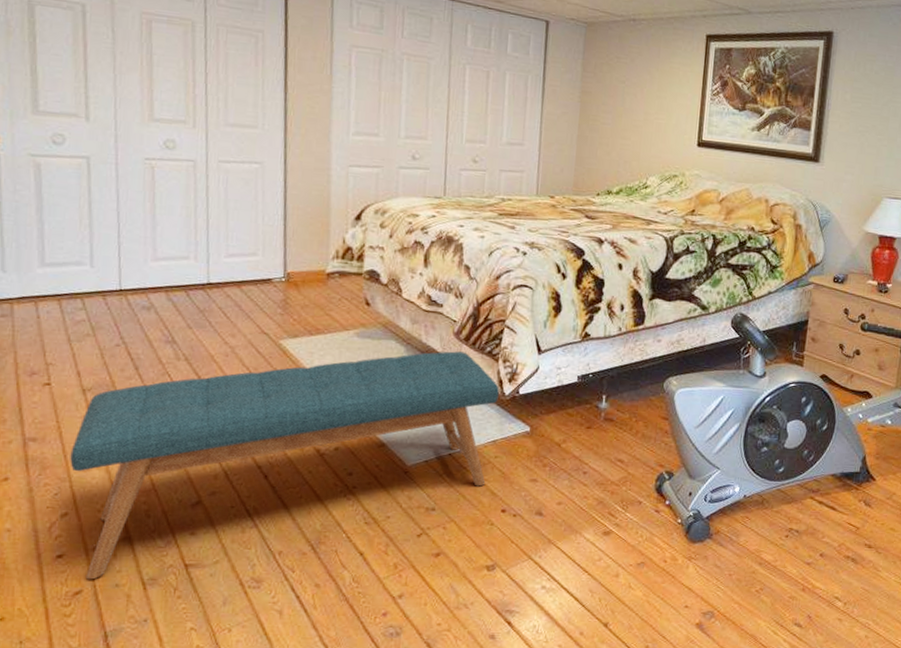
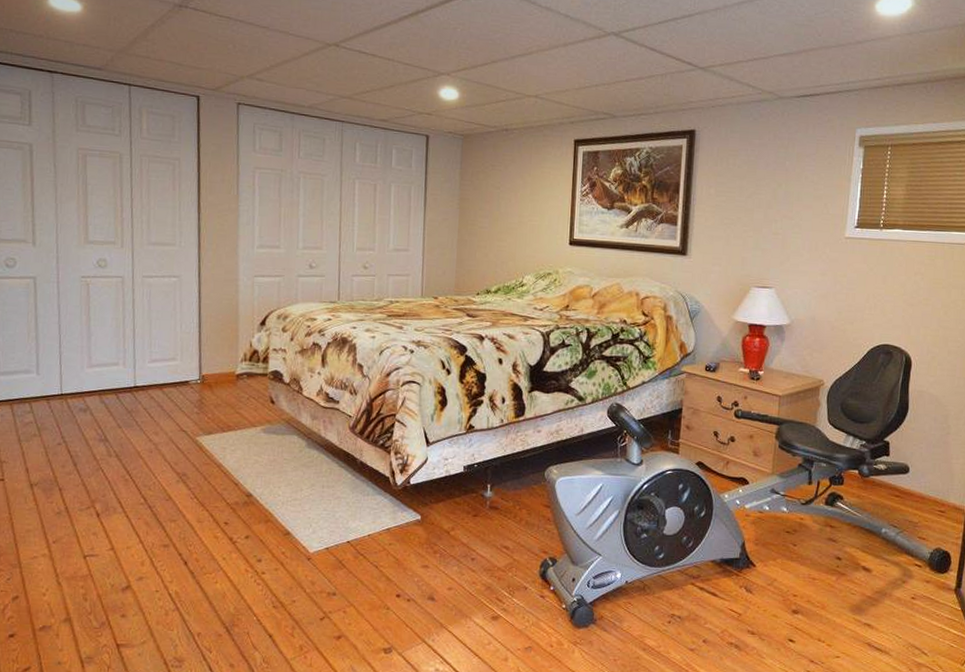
bench: present [70,351,499,580] -> none [20,444,392,658]

